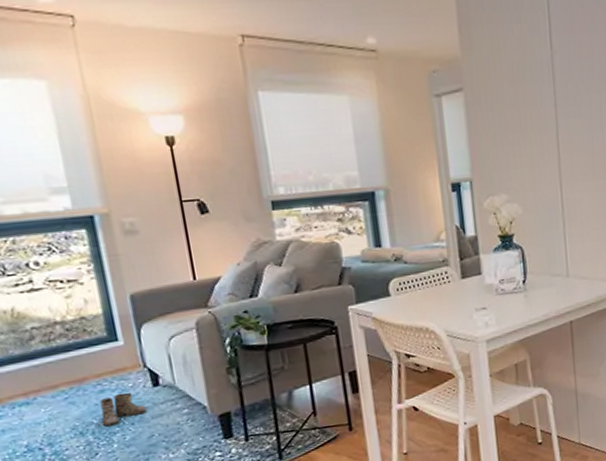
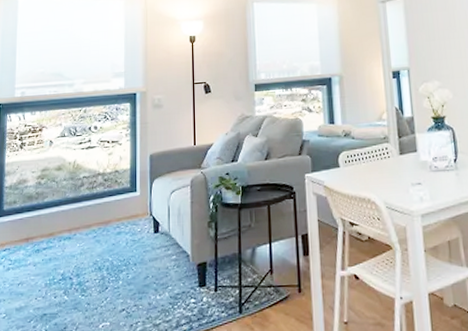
boots: present [98,392,147,427] -> none [112,236,146,265]

